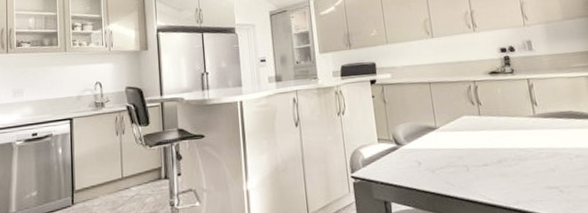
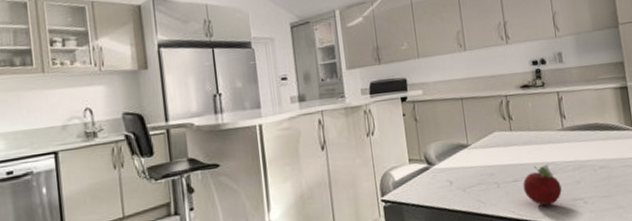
fruit: none [493,150,535,192] -> present [523,164,562,206]

